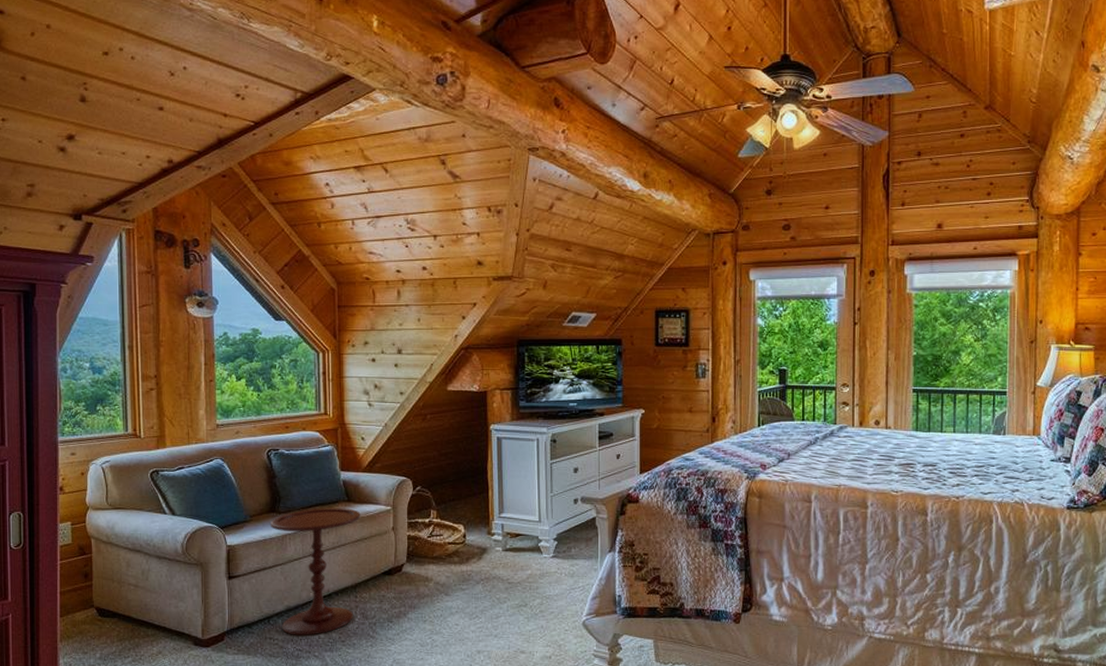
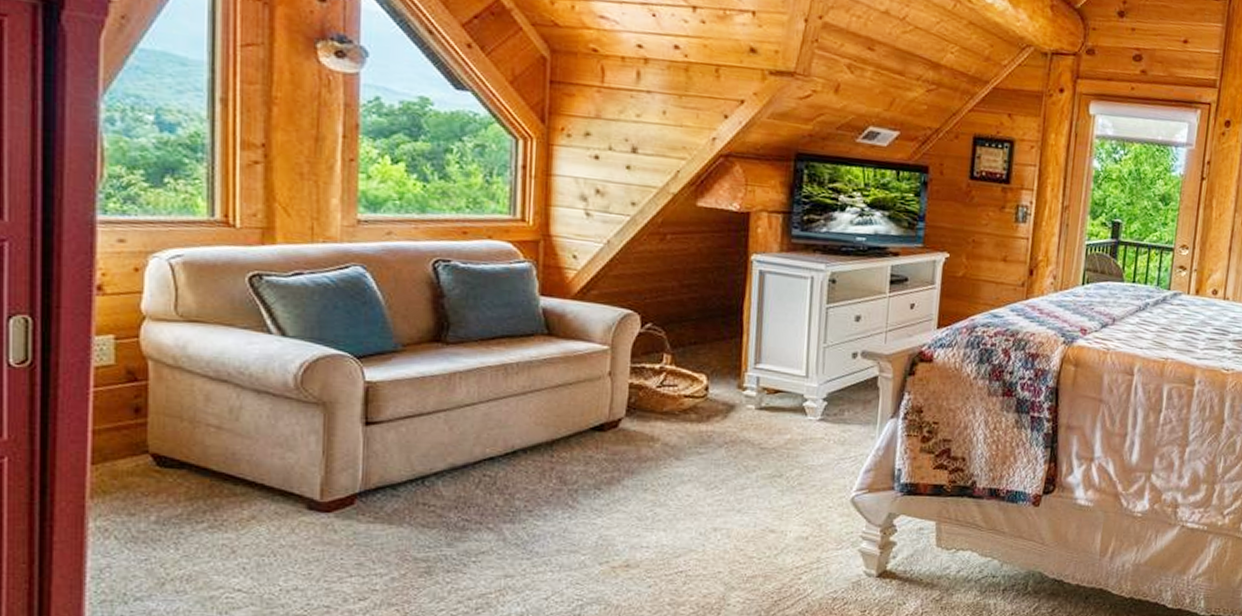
side table: present [269,508,361,636] -> none [431,341,565,502]

